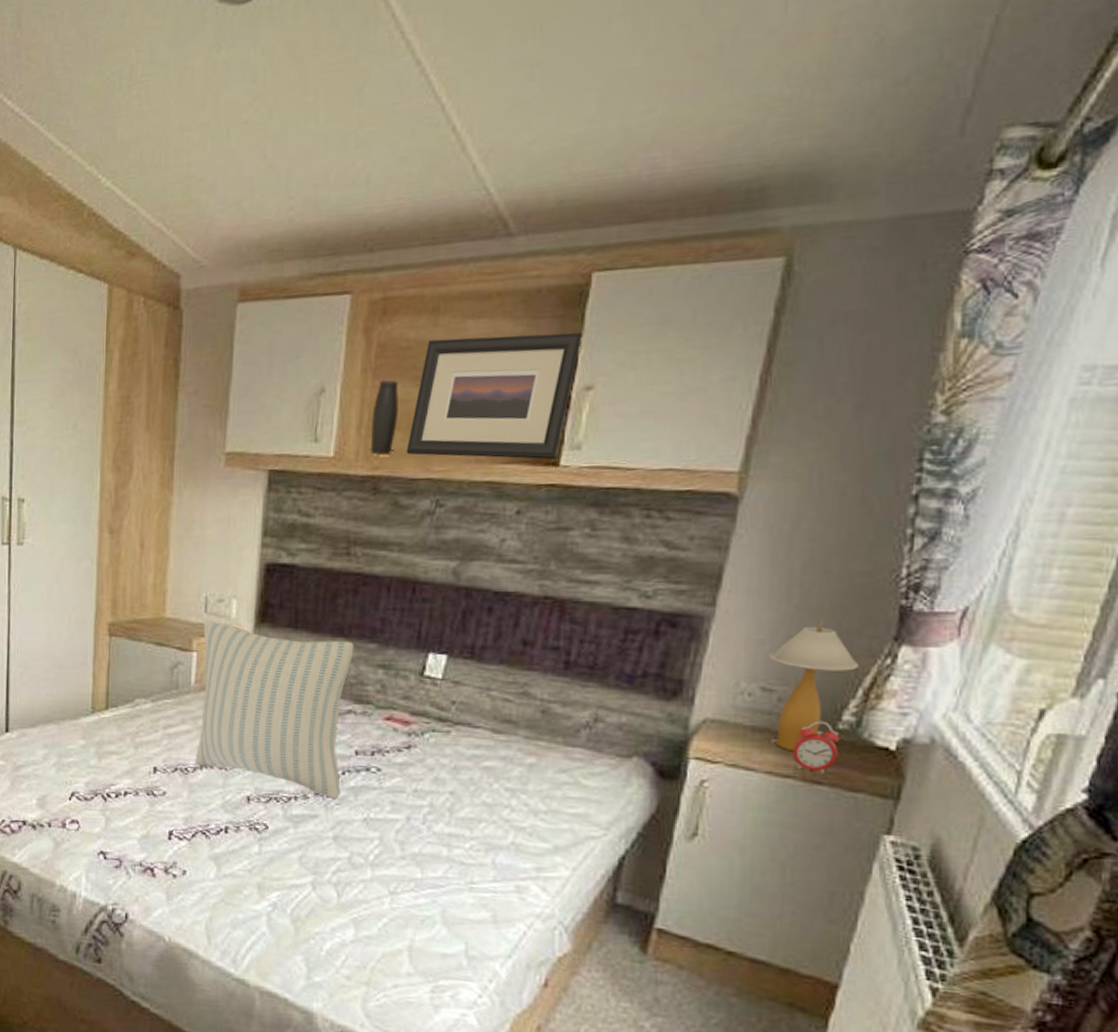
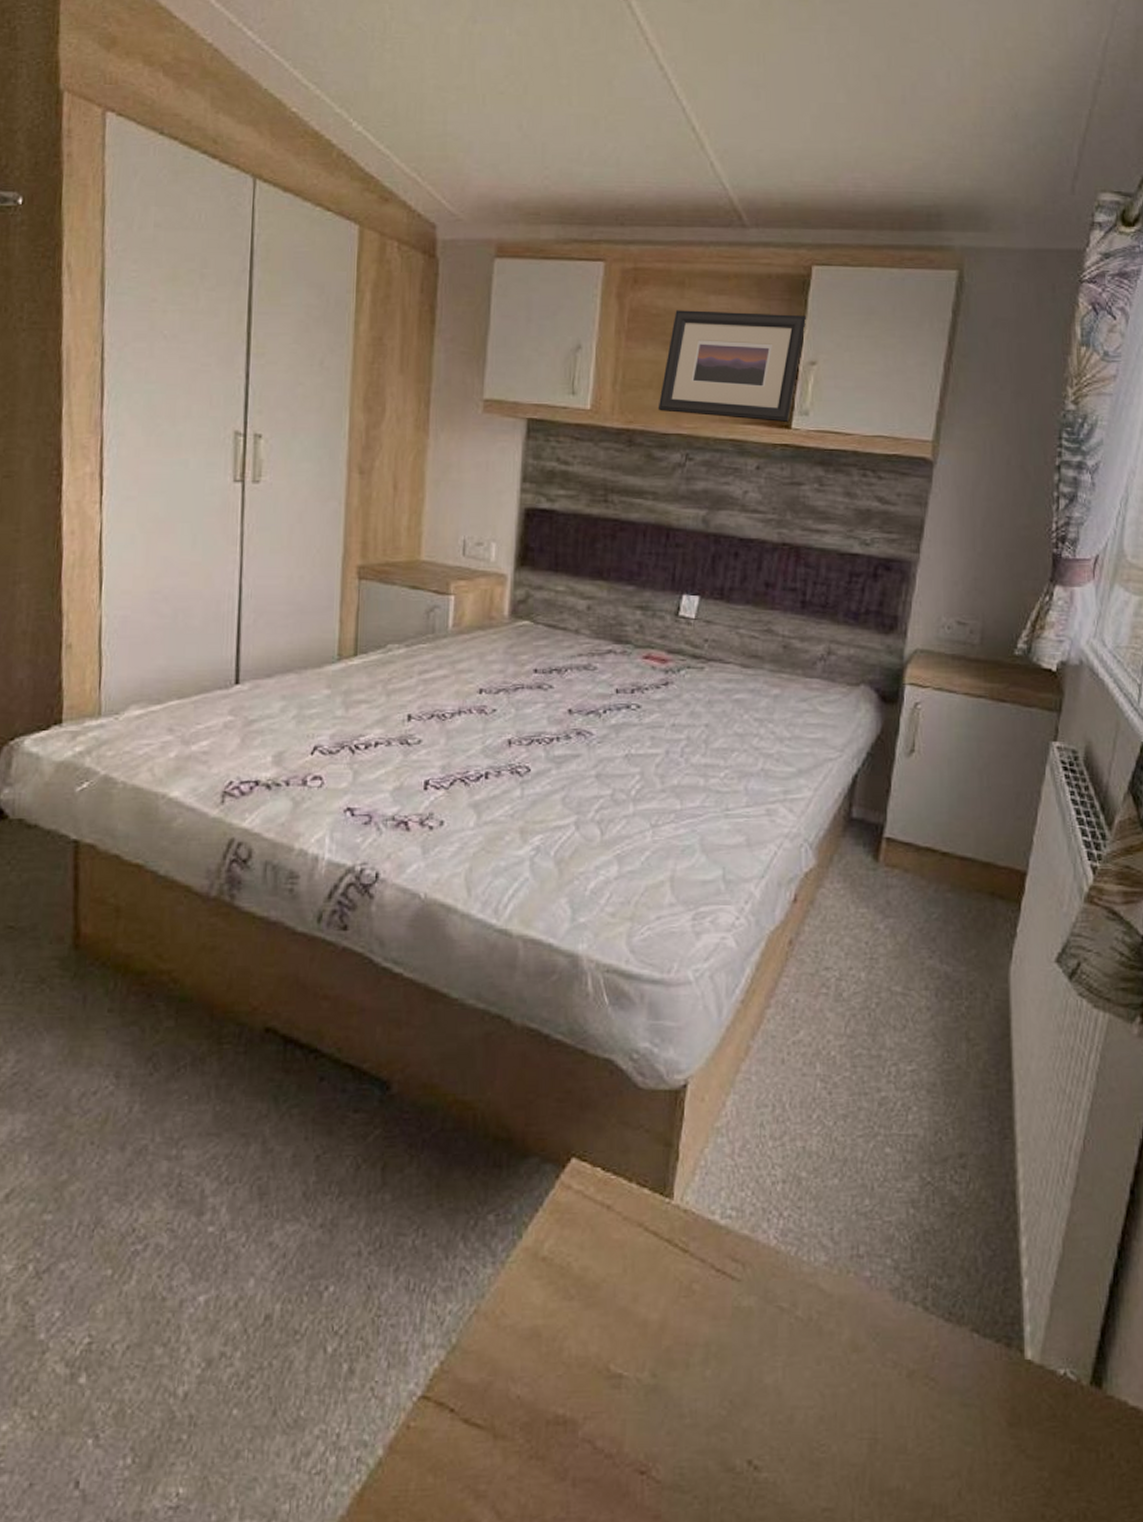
pillow: present [195,621,354,799] -> none [453,564,613,737]
vase: present [371,380,399,456] -> none [626,343,650,411]
table lamp: present [769,618,858,752] -> none [962,563,1026,675]
alarm clock: present [792,721,840,774] -> none [982,648,1017,693]

